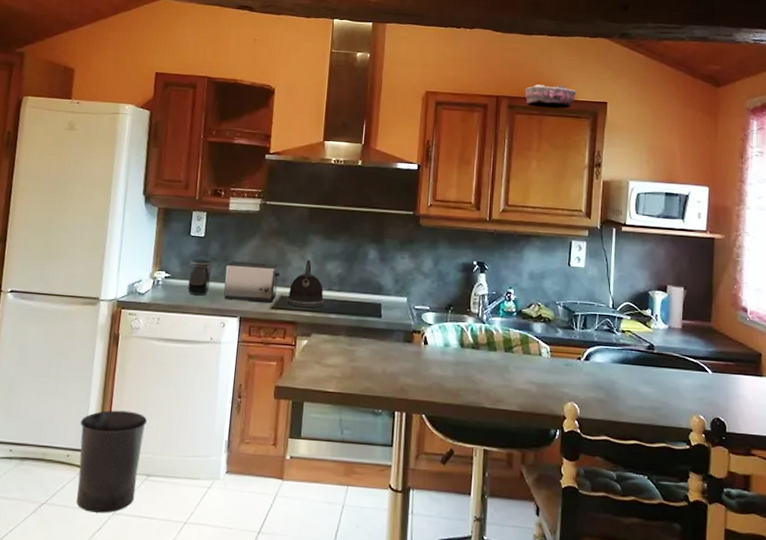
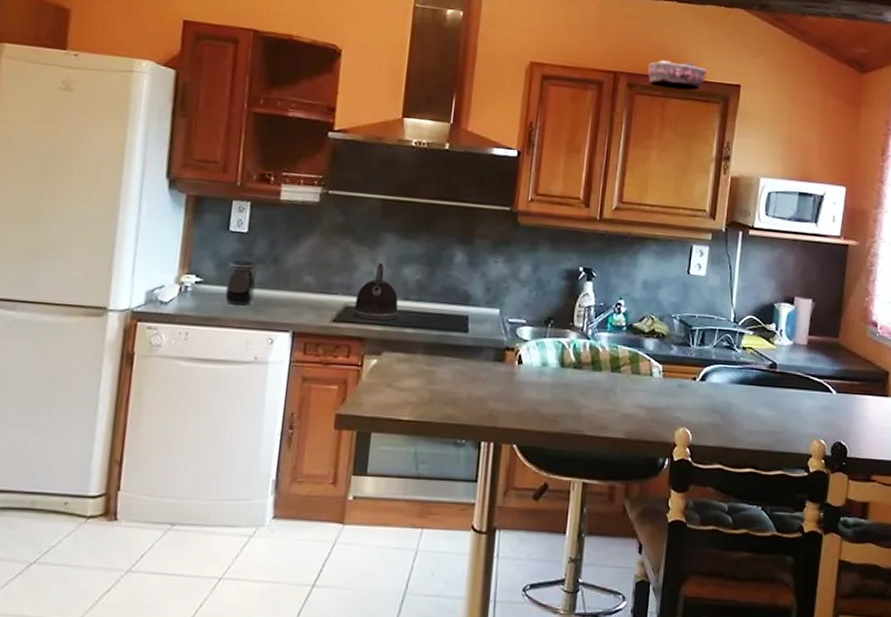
waste bin: present [76,410,148,513] -> none [77,446,172,571]
toaster: present [224,261,281,303] -> none [272,263,345,314]

